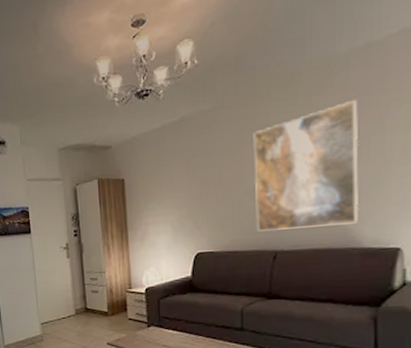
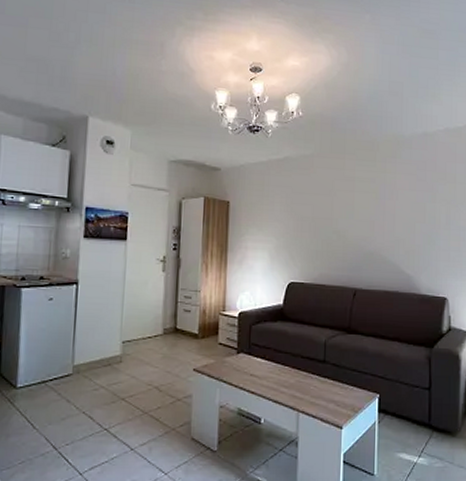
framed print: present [253,99,359,232] -> none [341,172,418,273]

